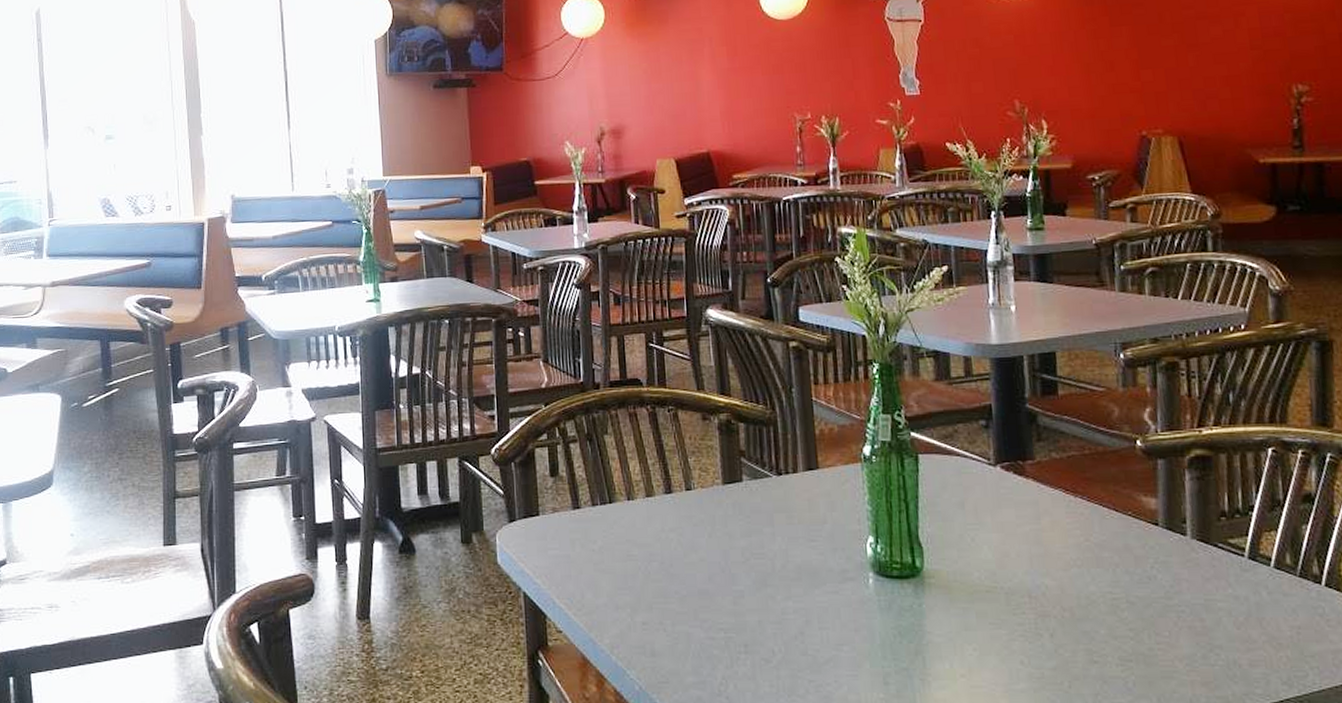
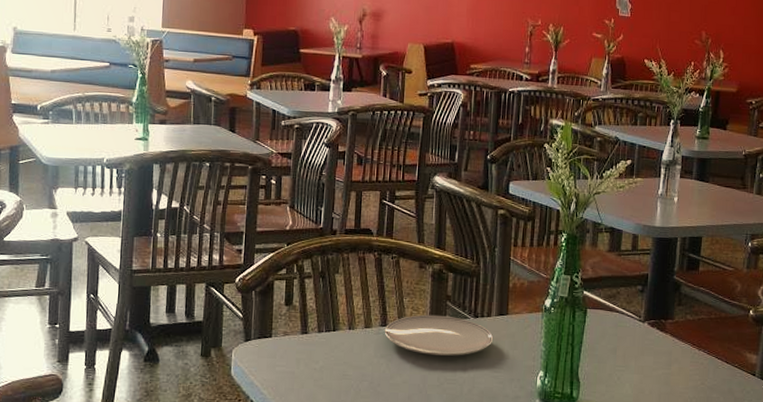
plate: none [670,475,805,525] -> present [384,314,494,356]

